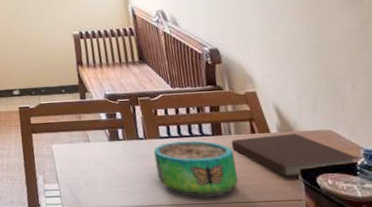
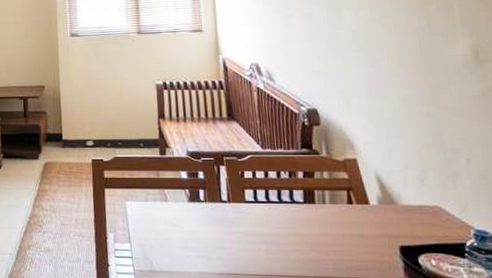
decorative bowl: present [153,141,239,197] -> none [237,207,330,270]
notebook: present [231,134,359,178] -> none [324,207,469,255]

